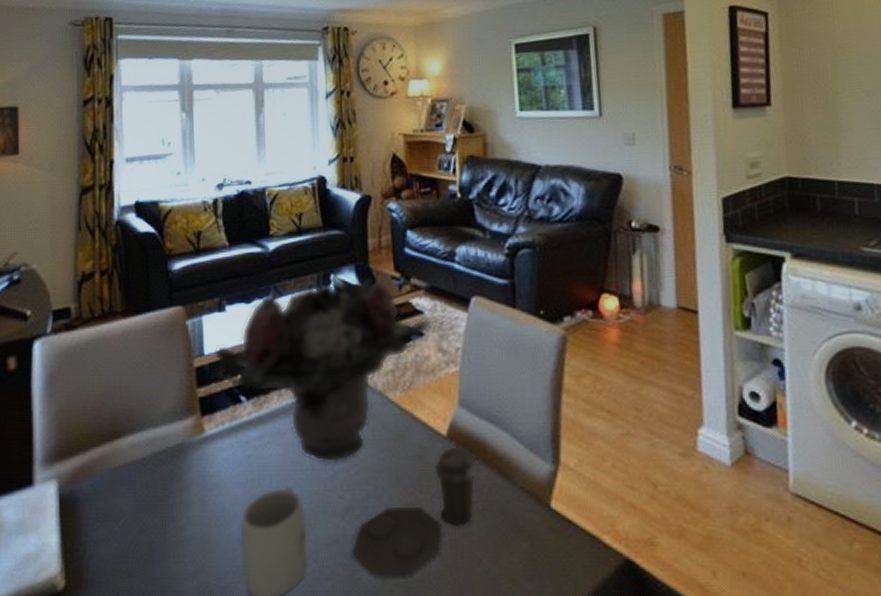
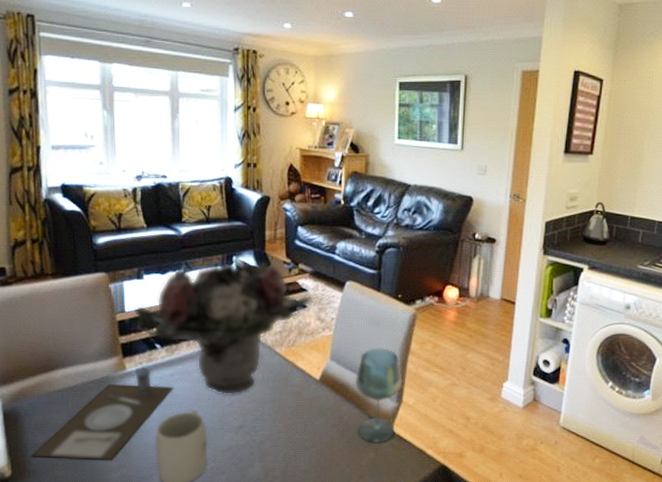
place setting: none [88,428,262,563] -> present [30,367,173,461]
plate: present [351,446,478,575] -> none [242,388,341,472]
wine glass: none [493,386,558,527] -> present [355,348,403,443]
kettle: none [773,165,815,225] -> present [581,201,611,246]

